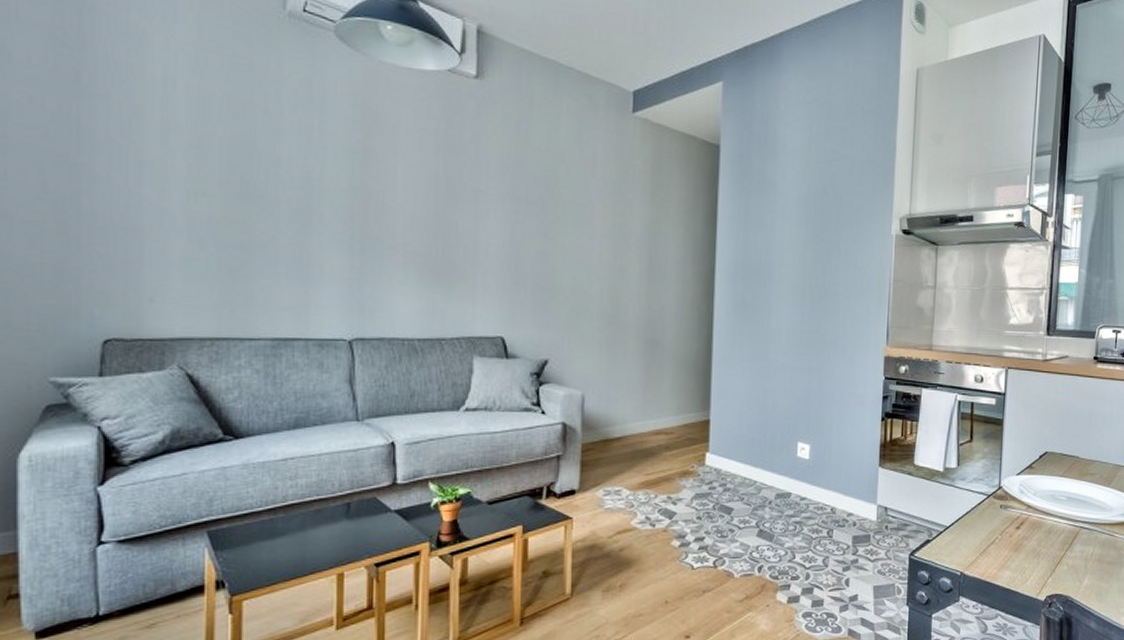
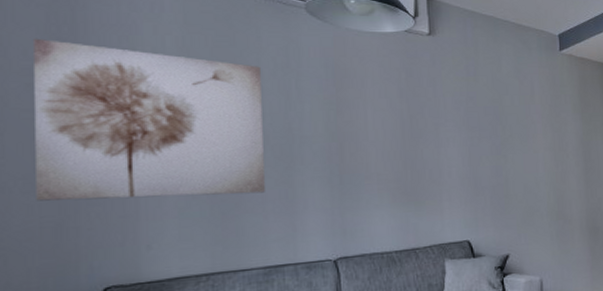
wall art: none [38,42,280,252] -> present [34,38,265,201]

